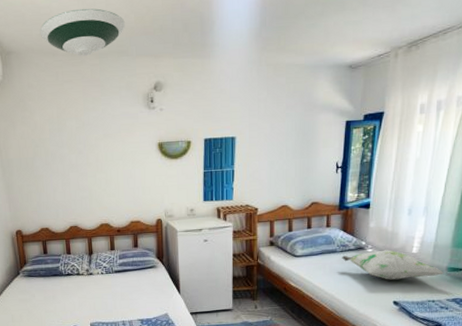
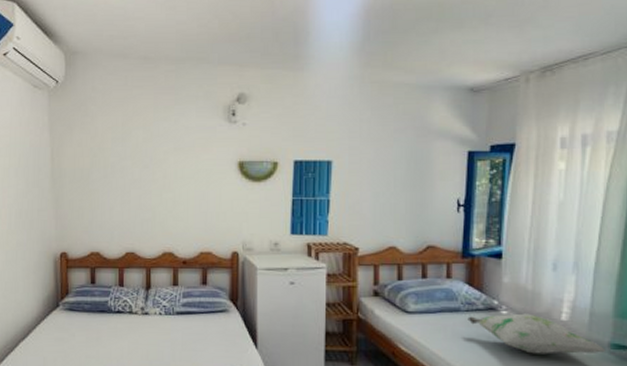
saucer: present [39,8,125,56] -> none [111,11,207,61]

